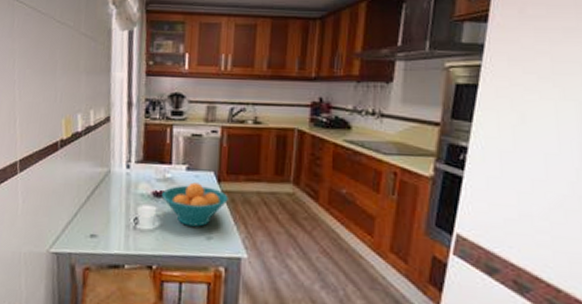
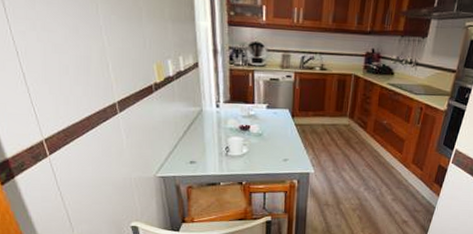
fruit bowl: present [161,182,228,227] -> none [247,118,300,152]

